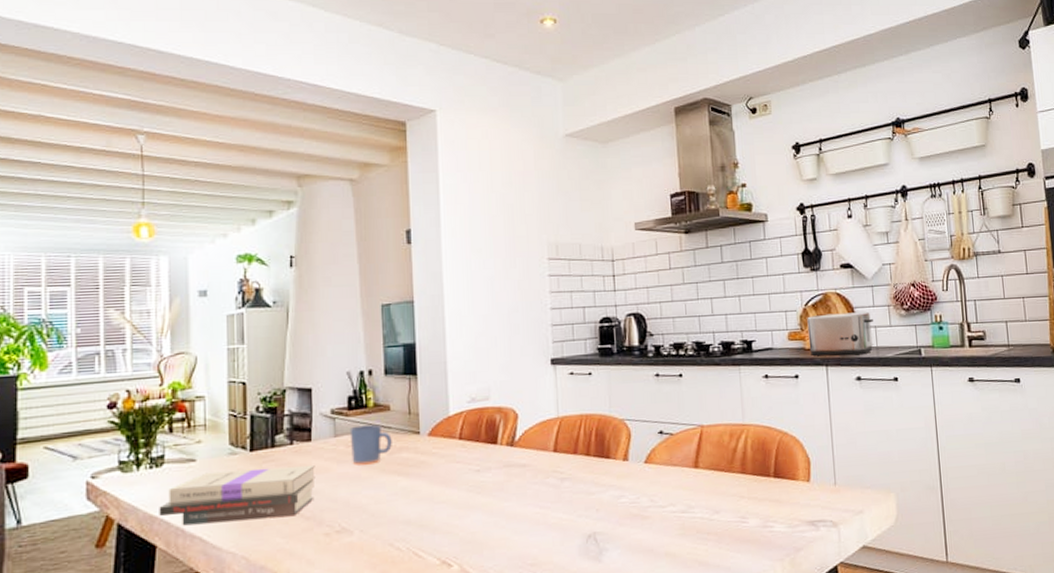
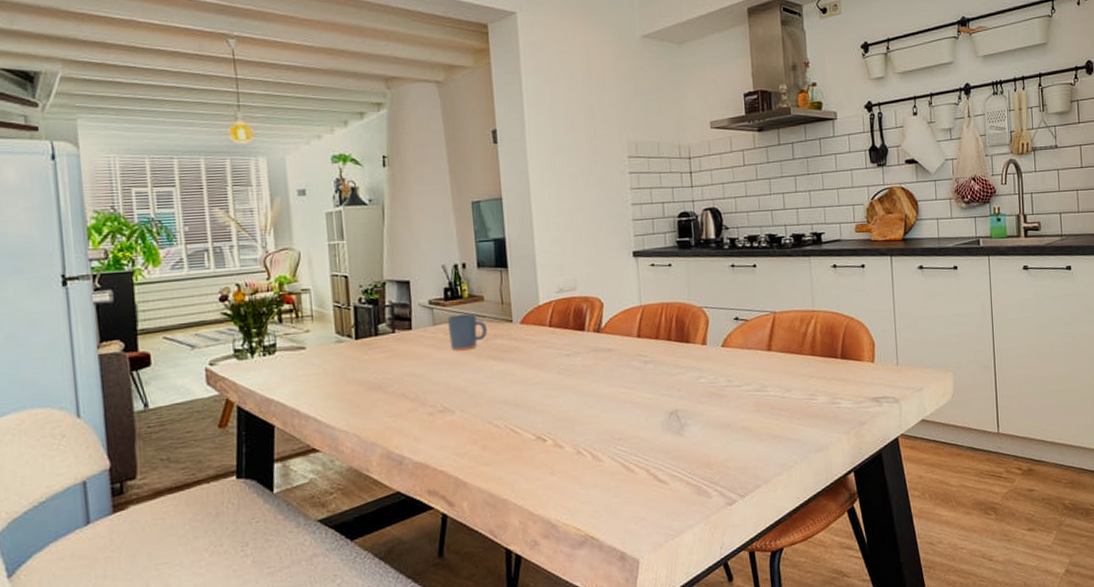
books: present [159,464,316,526] -> none [274,351,418,407]
toaster: present [807,312,873,357] -> none [873,205,935,247]

